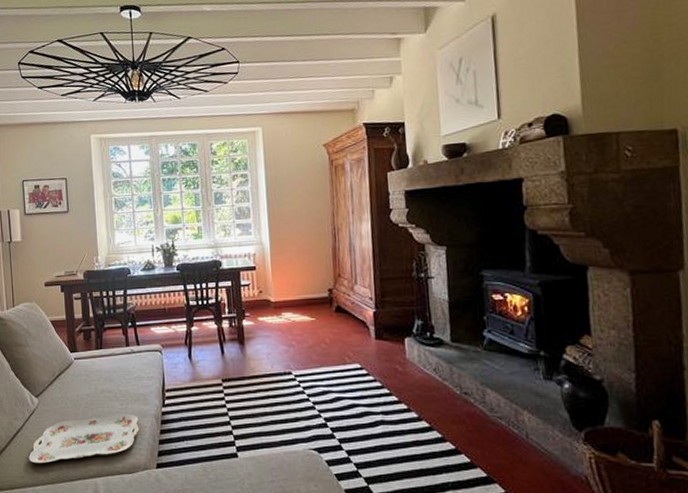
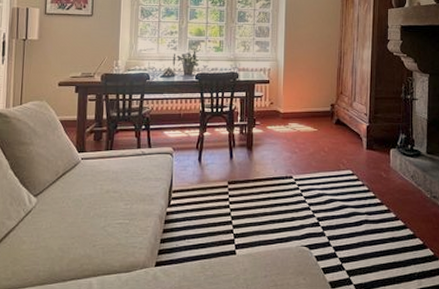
serving tray: present [29,413,139,464] -> none [18,213,142,265]

